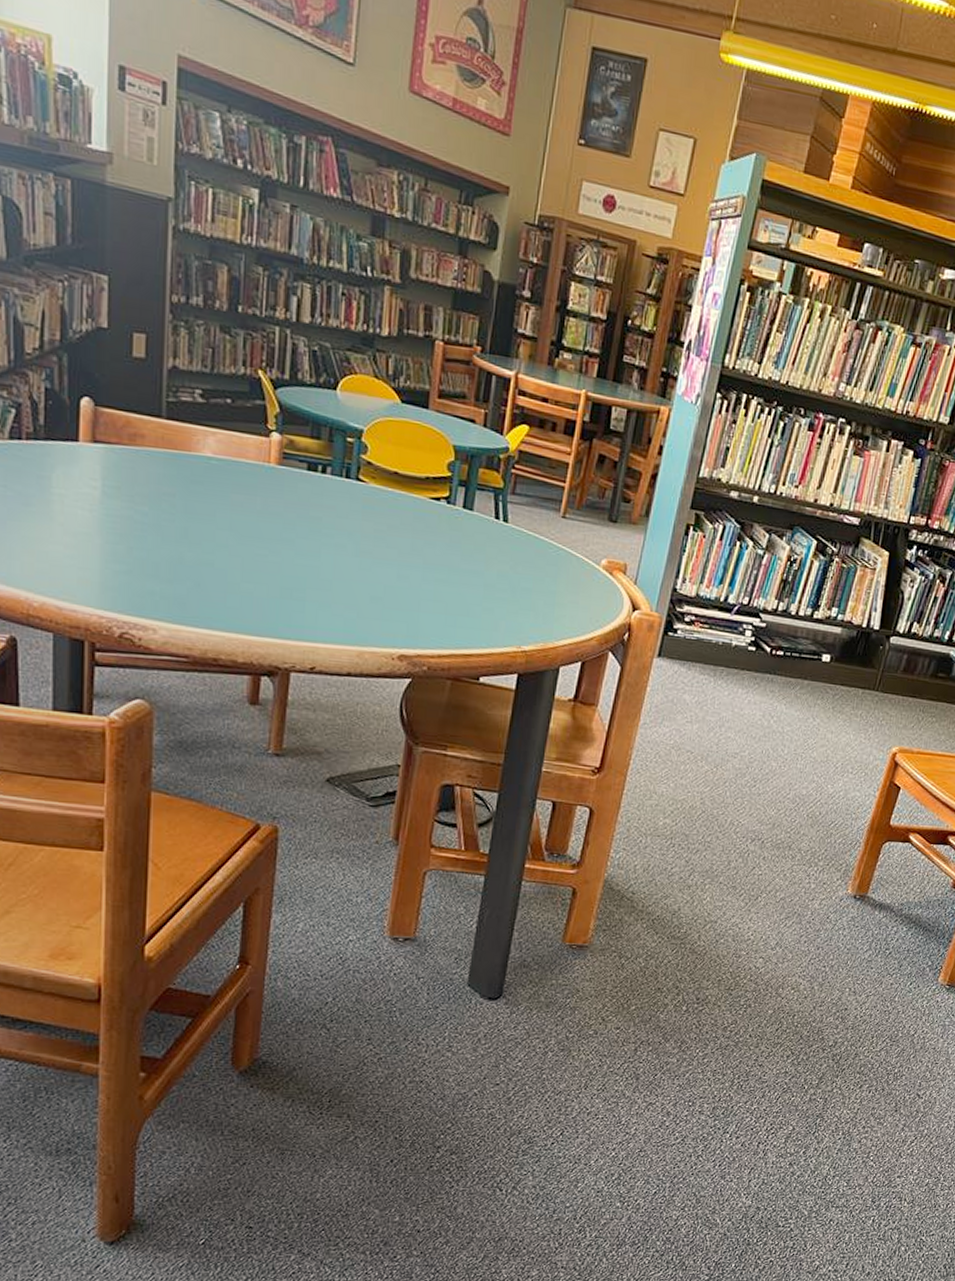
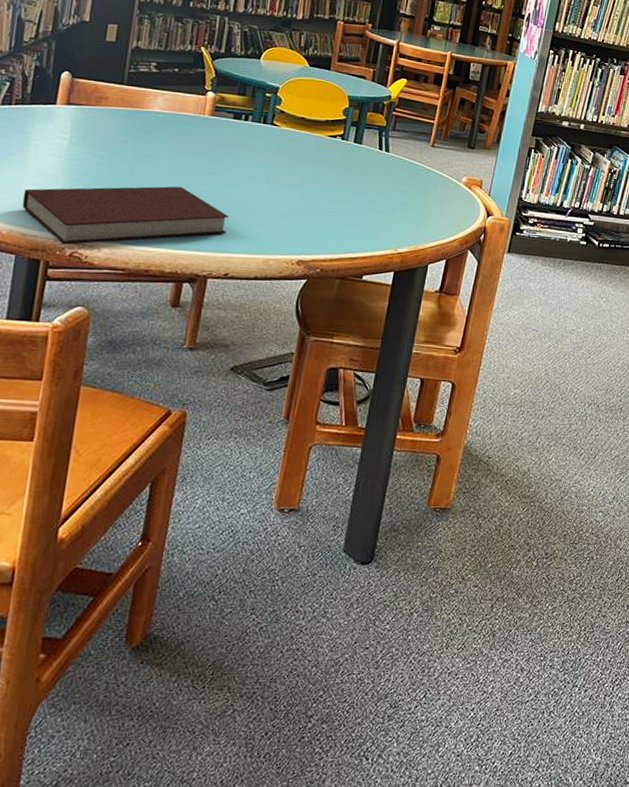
notebook: none [52,550,311,623] -> present [22,186,229,244]

